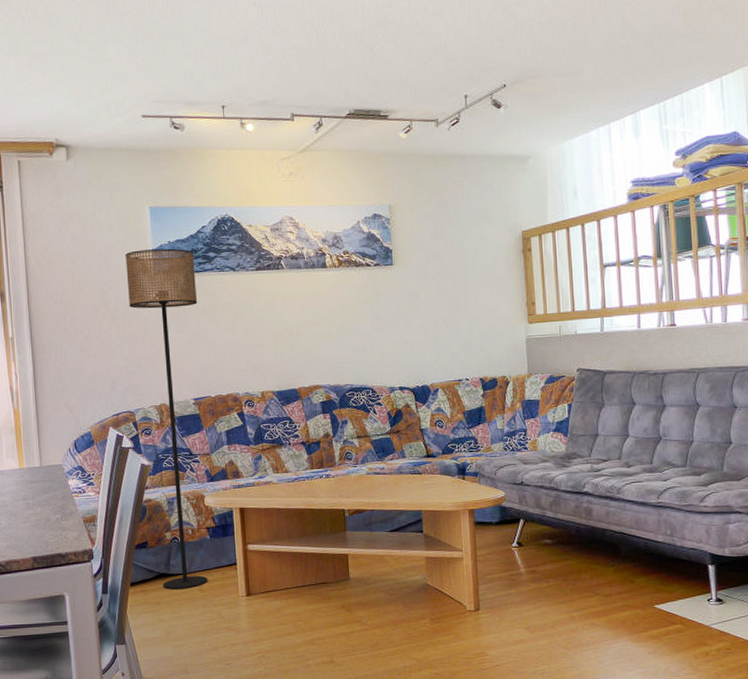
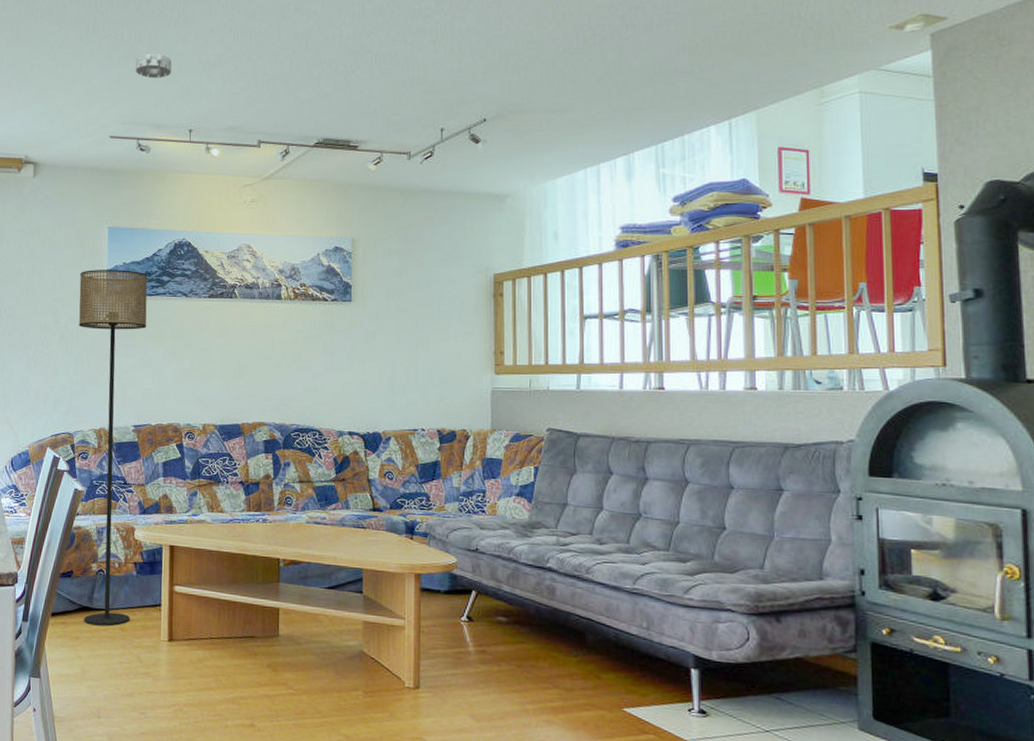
smoke detector: none [160,29,198,55] -> present [135,53,172,79]

